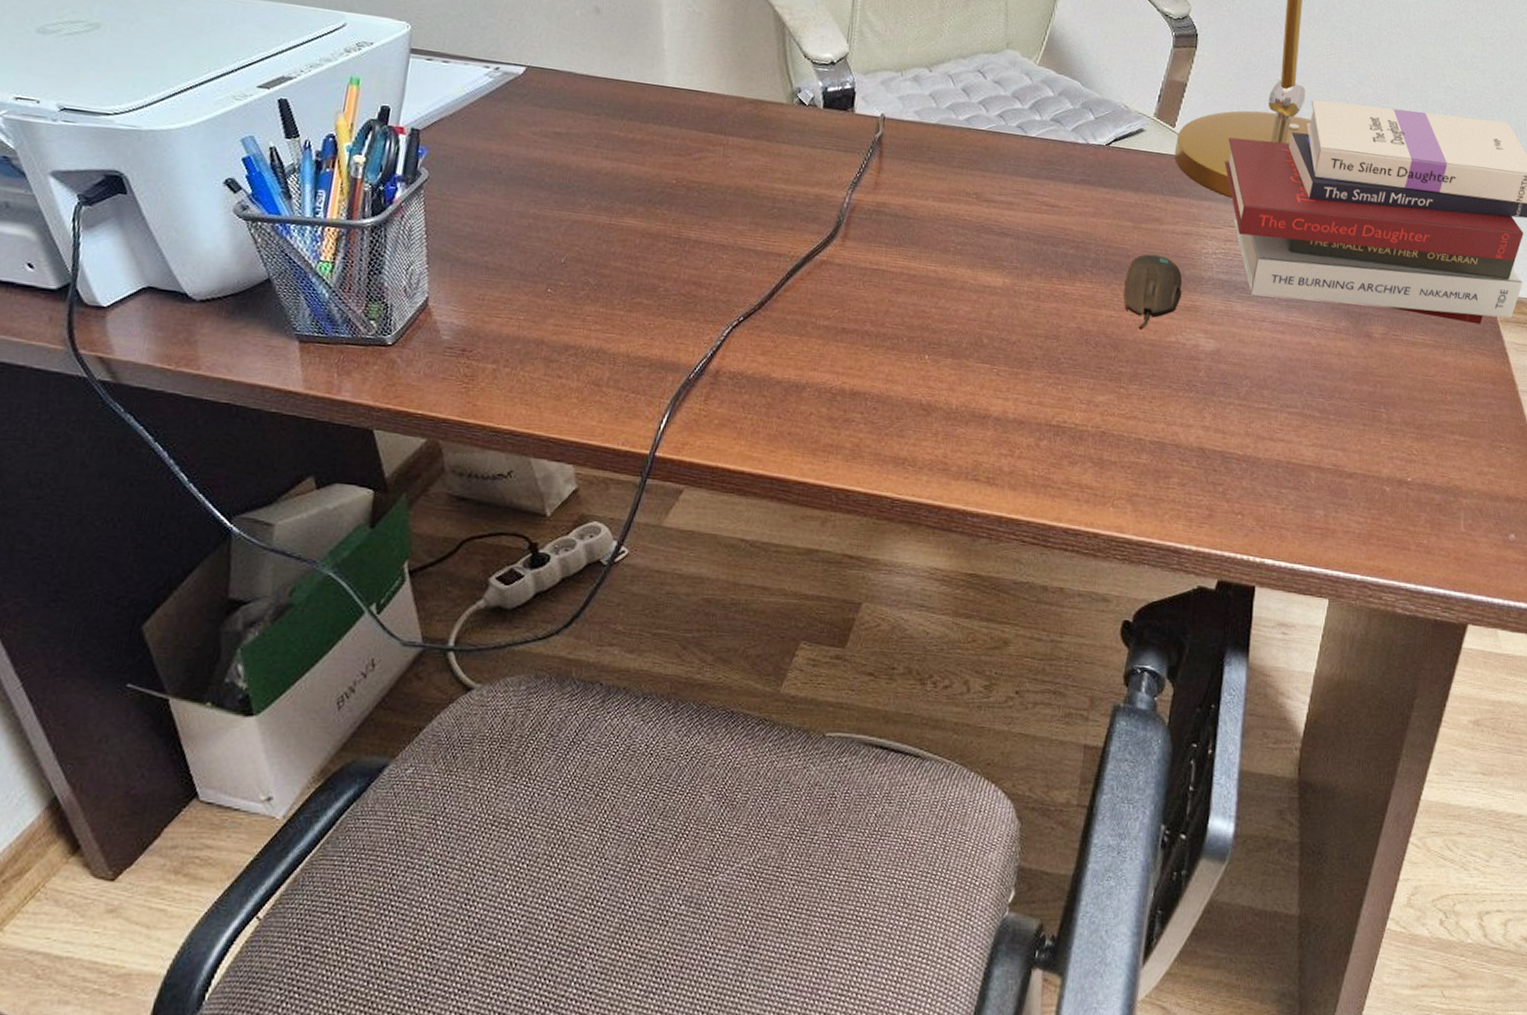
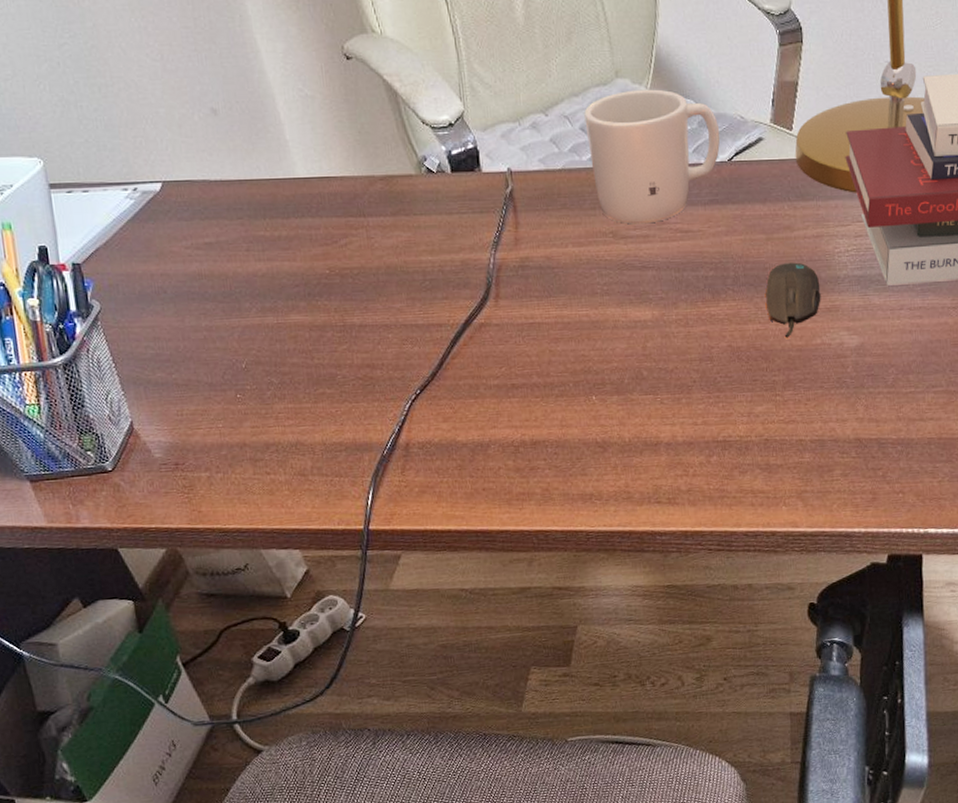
mug: none [966,62,1102,192] -> present [584,89,720,225]

